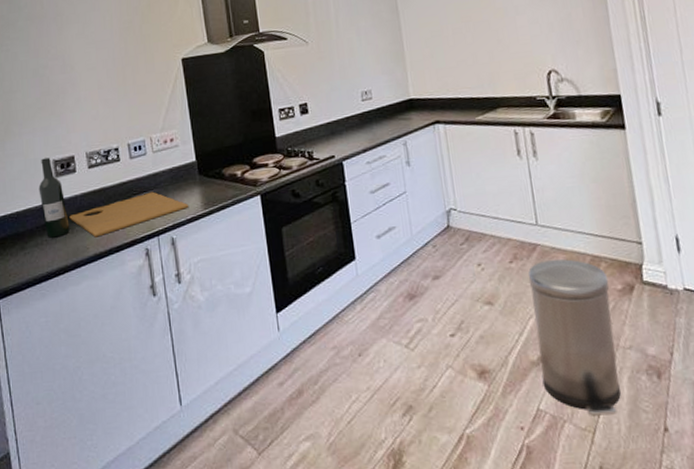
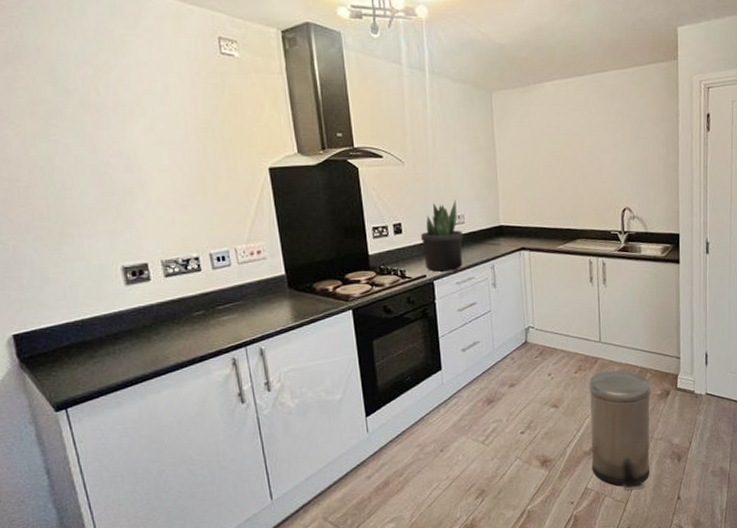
wine bottle: present [38,157,70,238] -> none [106,264,147,347]
cutting board: present [69,191,189,238] -> none [145,303,279,347]
planter: none [326,75,373,152] -> present [420,199,464,272]

